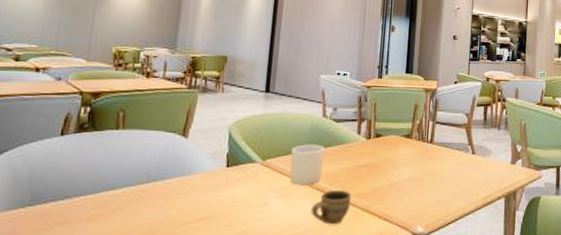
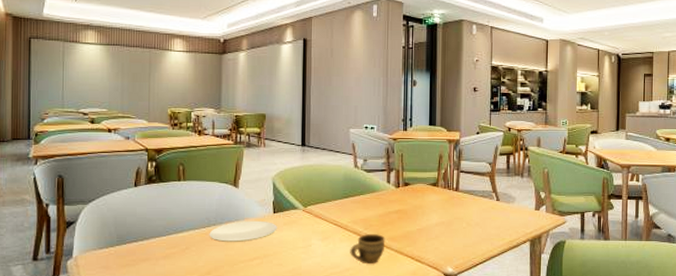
plate: none [147,175,230,202] -> present [209,220,277,243]
mug: present [289,144,324,185] -> none [328,193,358,229]

